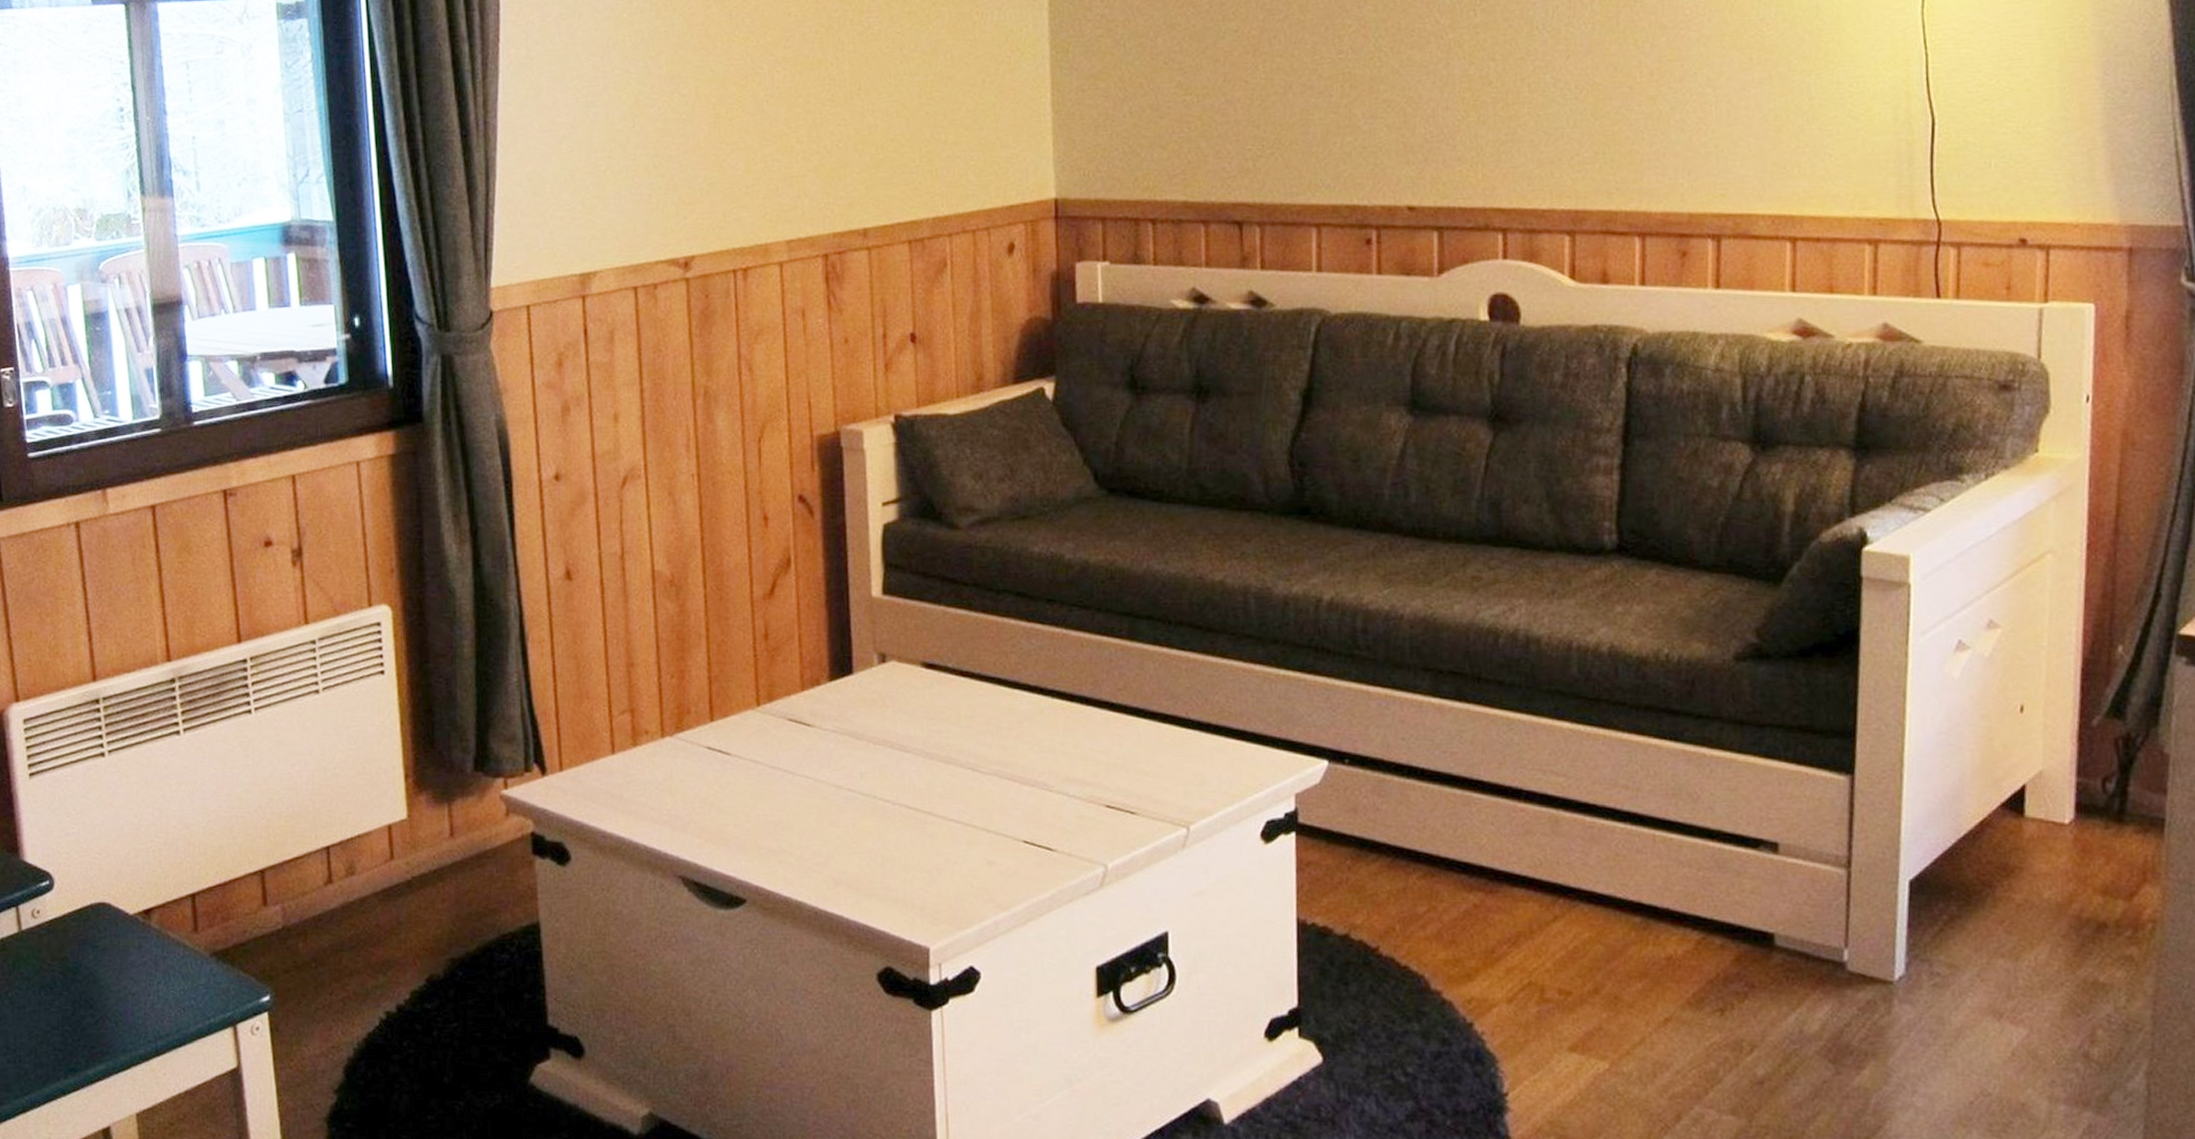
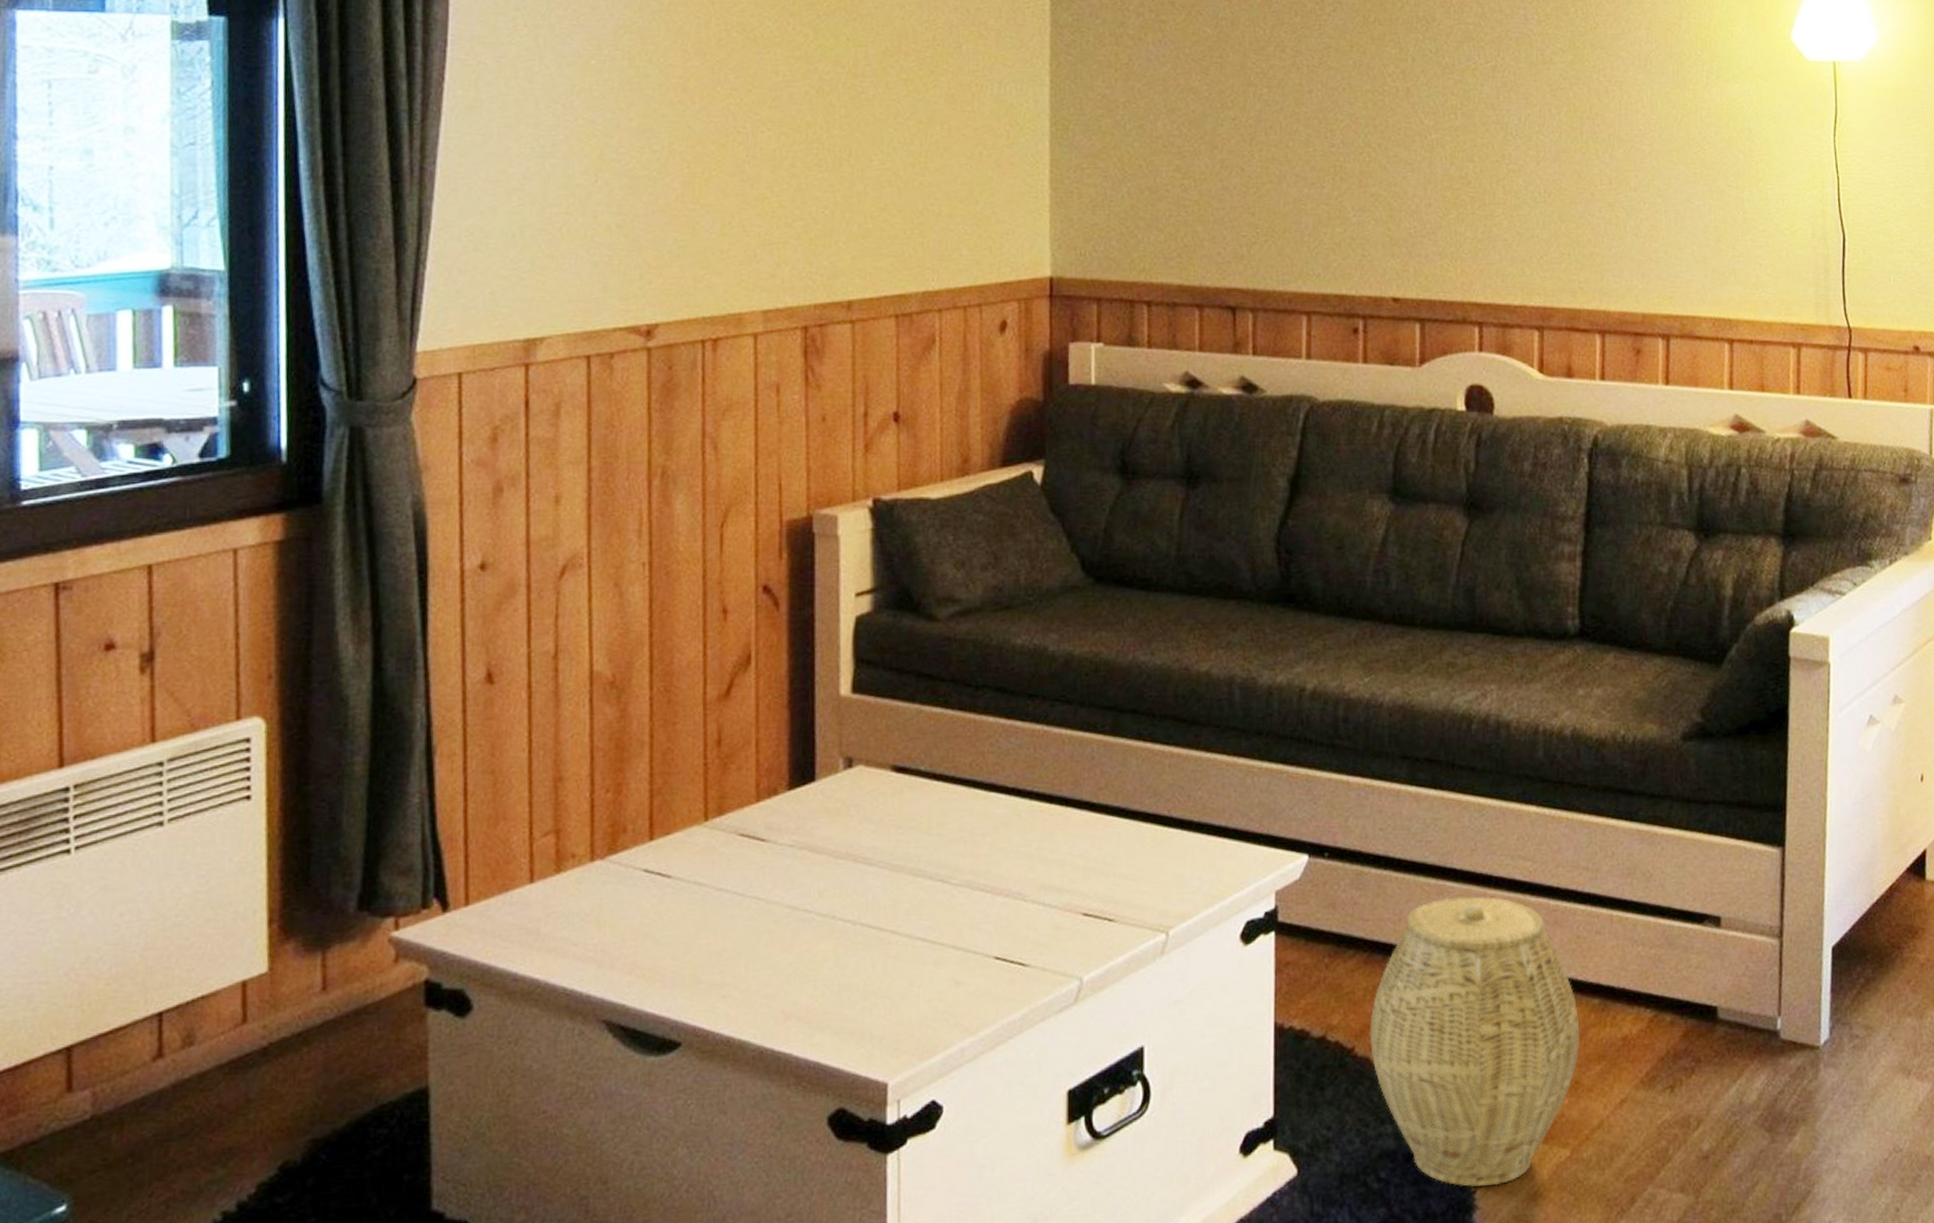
woven basket: none [1393,809,1620,1091] -> present [1369,896,1581,1188]

